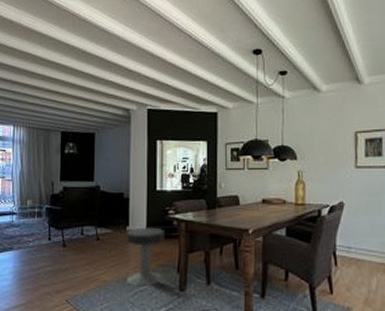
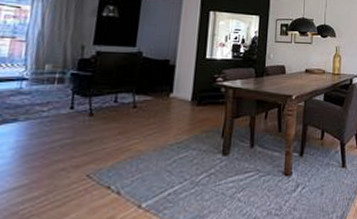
side table: present [126,227,164,288] -> none [165,94,211,155]

